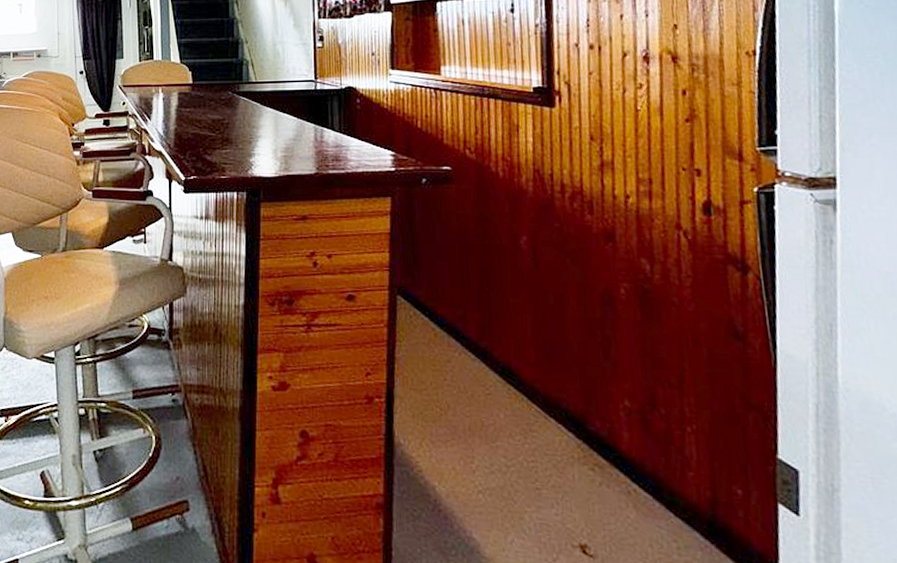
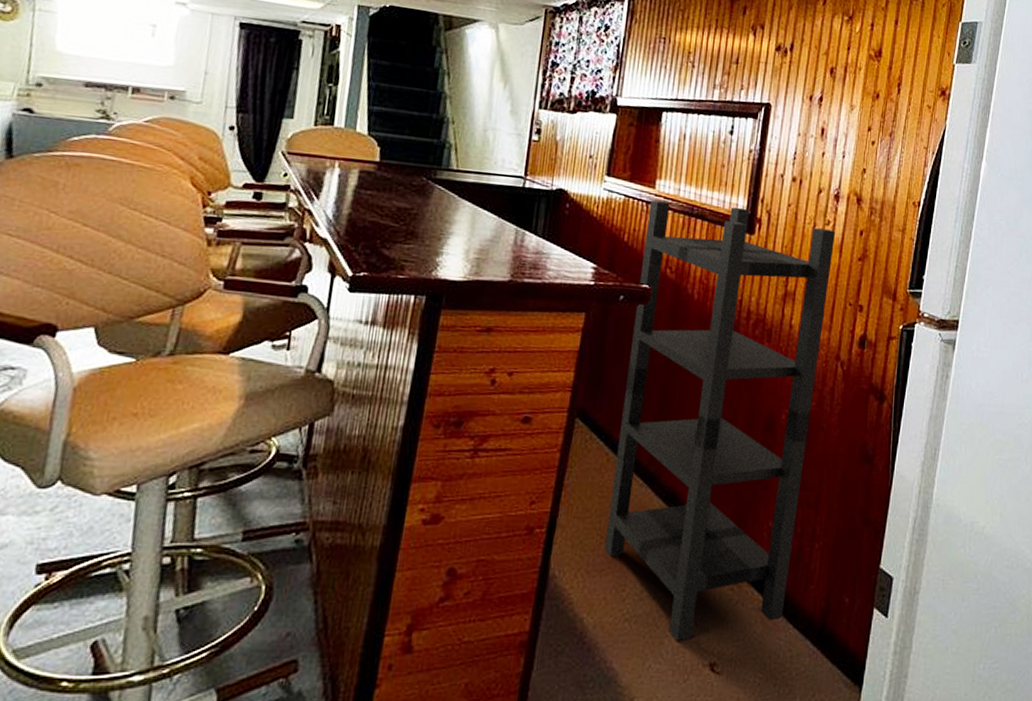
shelving unit: none [438,82,660,519] -> present [605,200,835,642]

